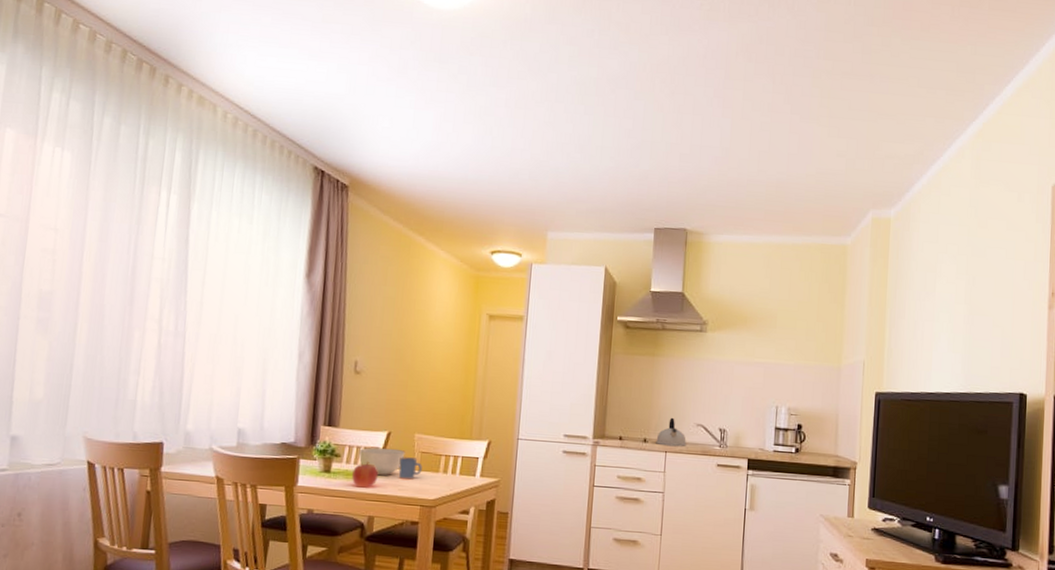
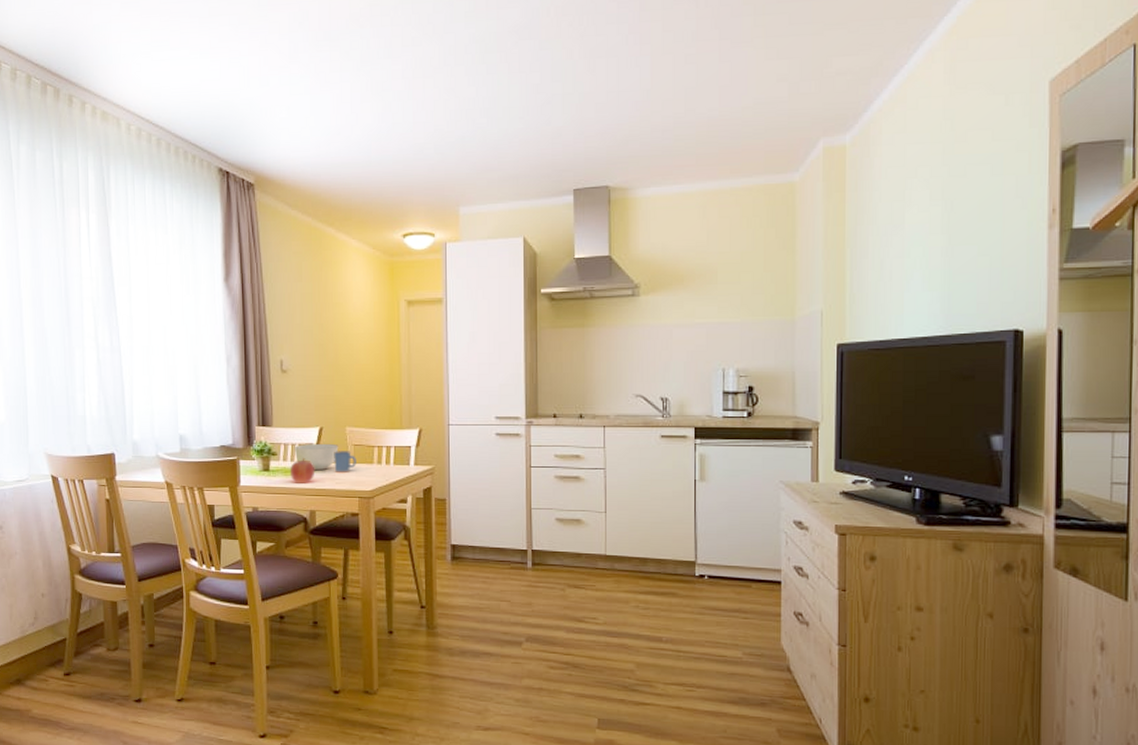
kettle: present [656,417,686,447] -> none [593,390,625,420]

